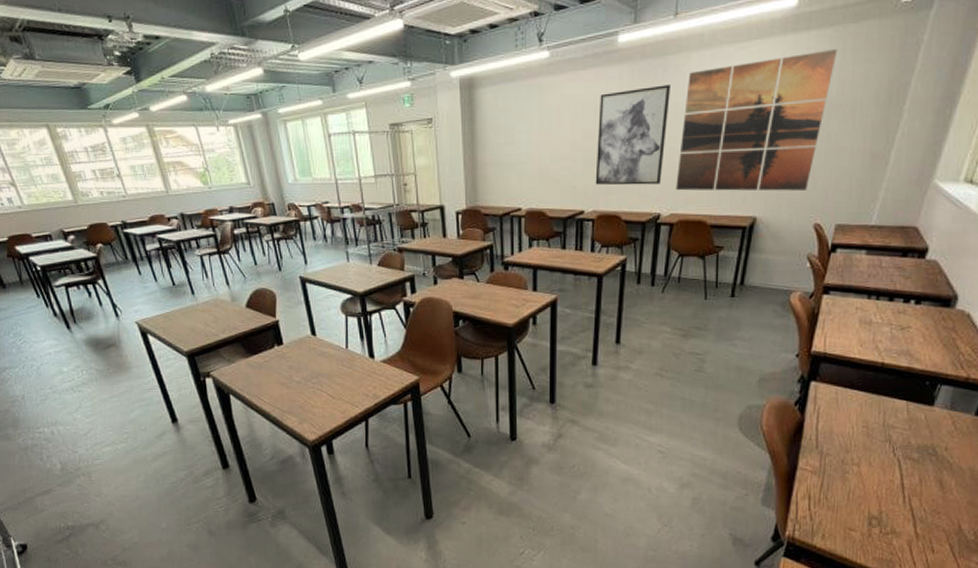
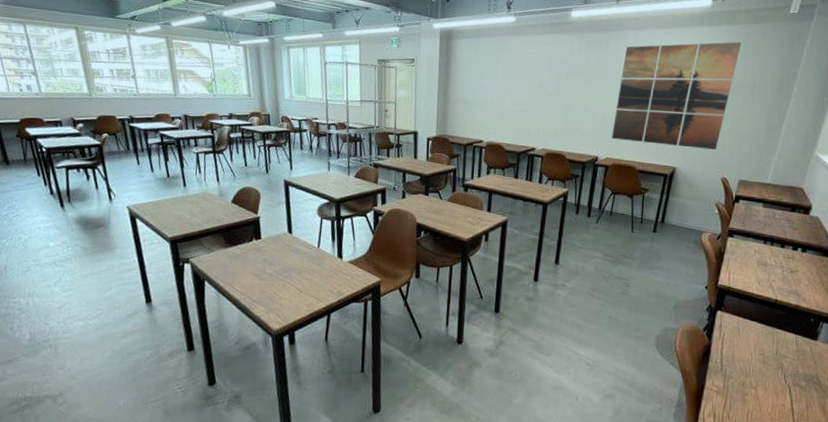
wall art: present [595,85,670,186] -> none [546,53,611,133]

